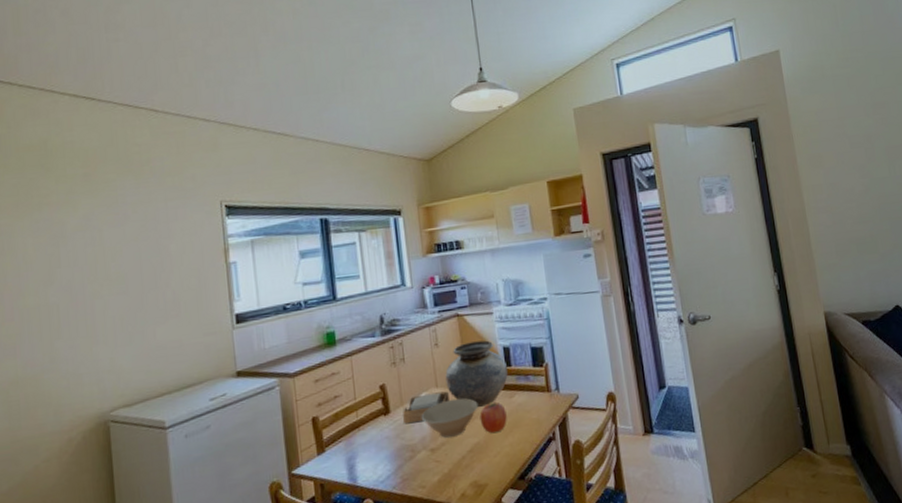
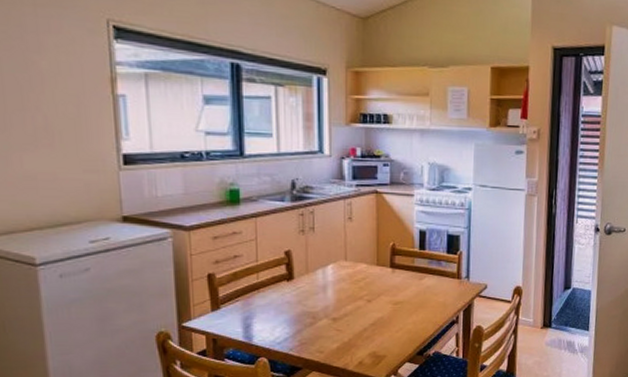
napkin holder: present [403,391,449,425] -> none [307,265,357,292]
bowl: present [421,398,479,438] -> none [326,274,387,309]
vase: present [445,340,508,407] -> none [356,221,421,284]
fruit: present [479,401,507,434] -> none [386,281,414,311]

